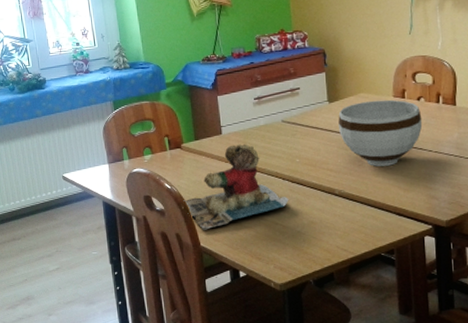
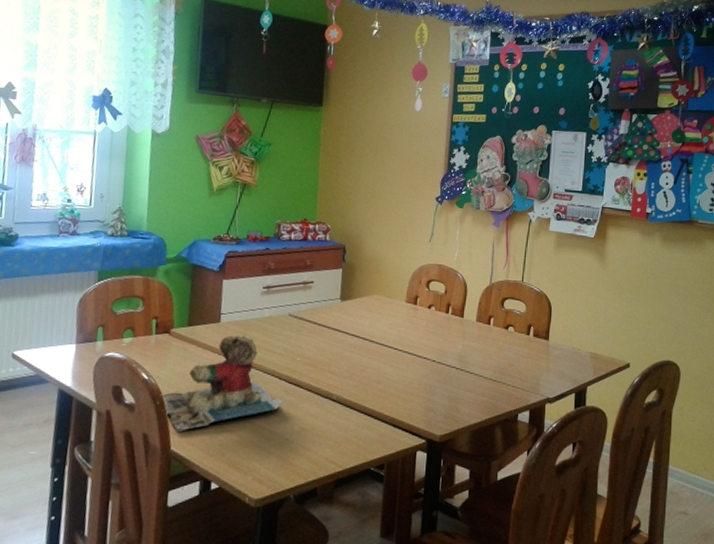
bowl: present [338,99,423,166] -> none [347,303,431,373]

